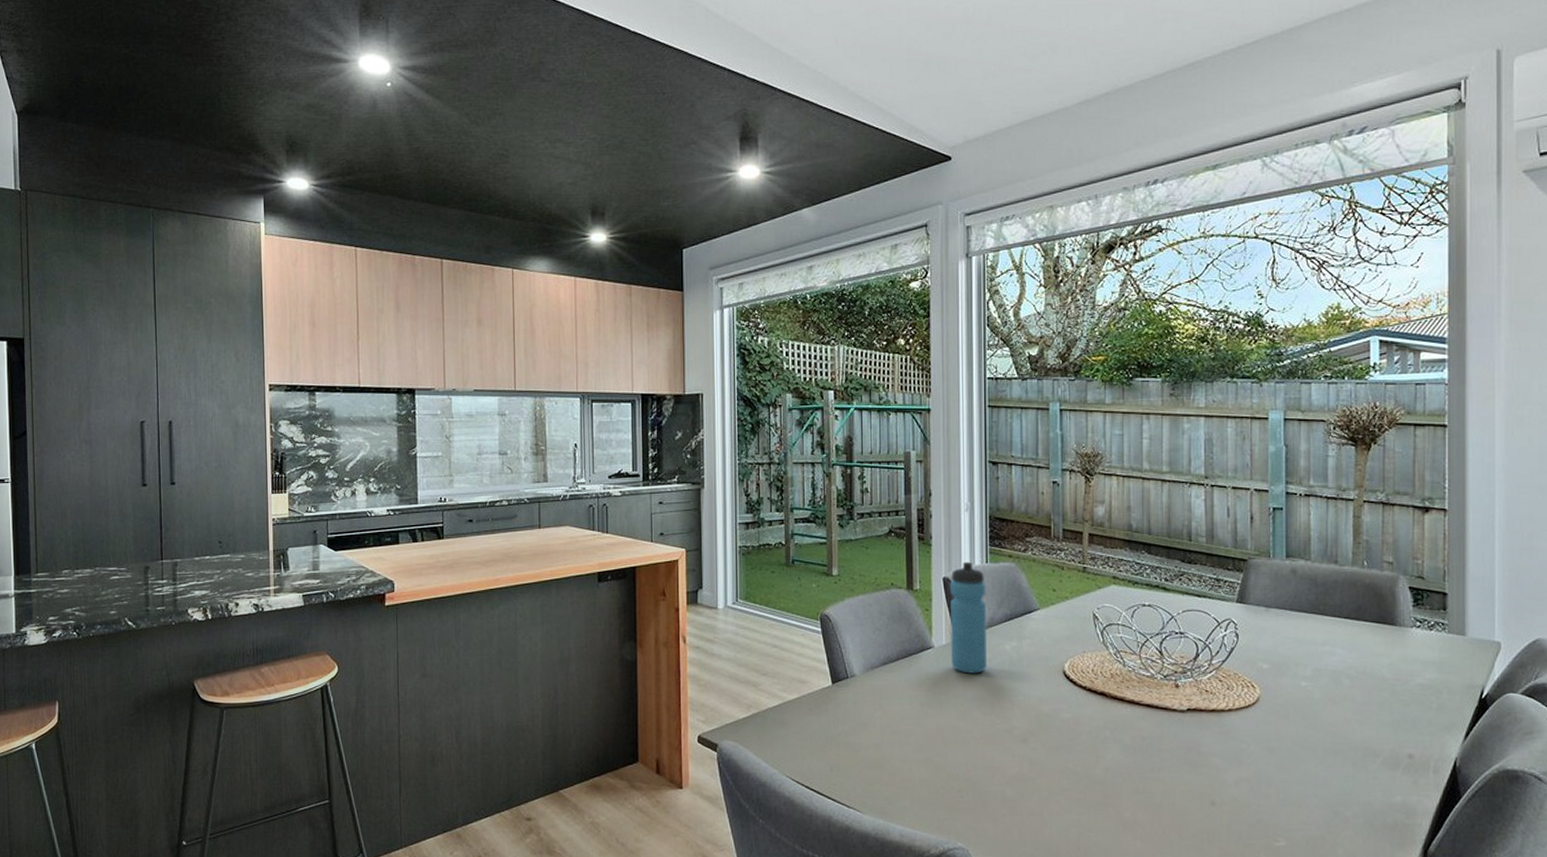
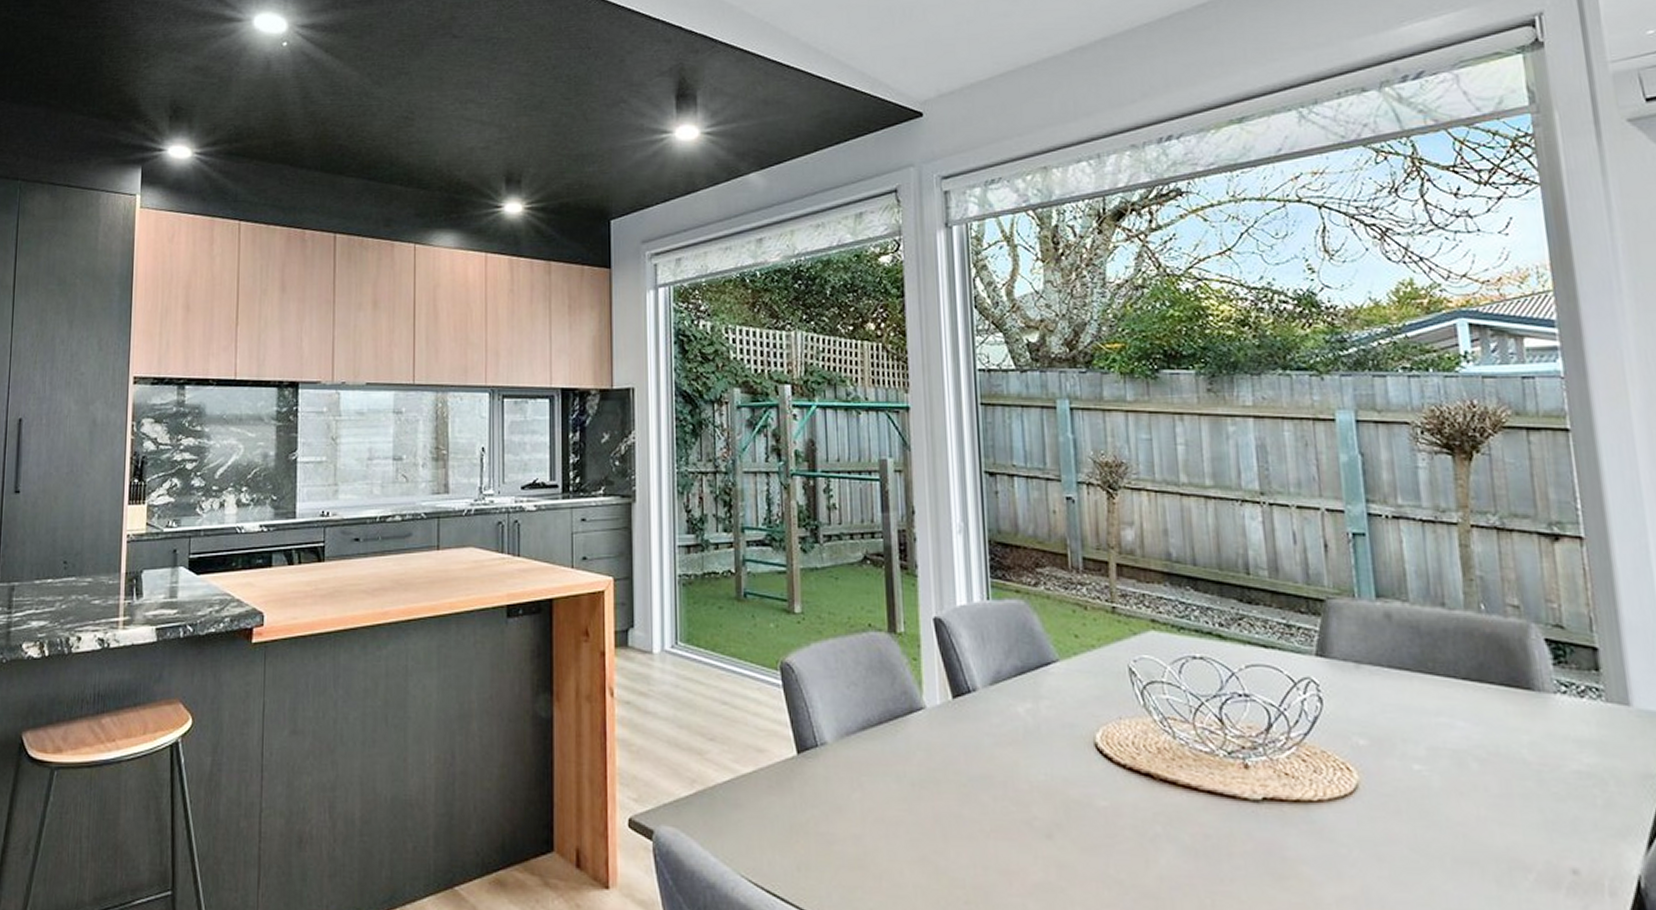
water bottle: present [950,561,987,674] -> none [943,597,995,744]

